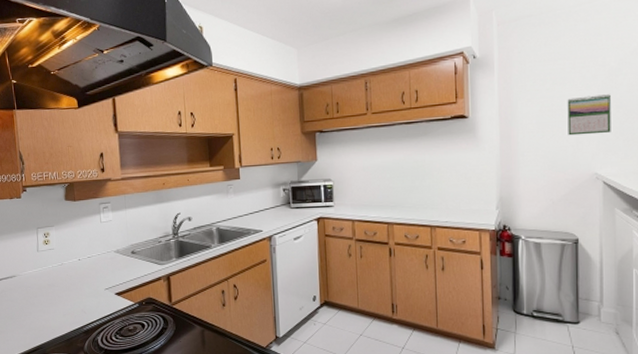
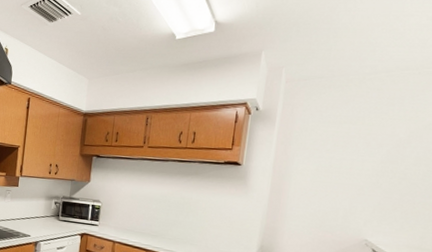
calendar: present [567,94,611,136] -> none [342,162,395,203]

